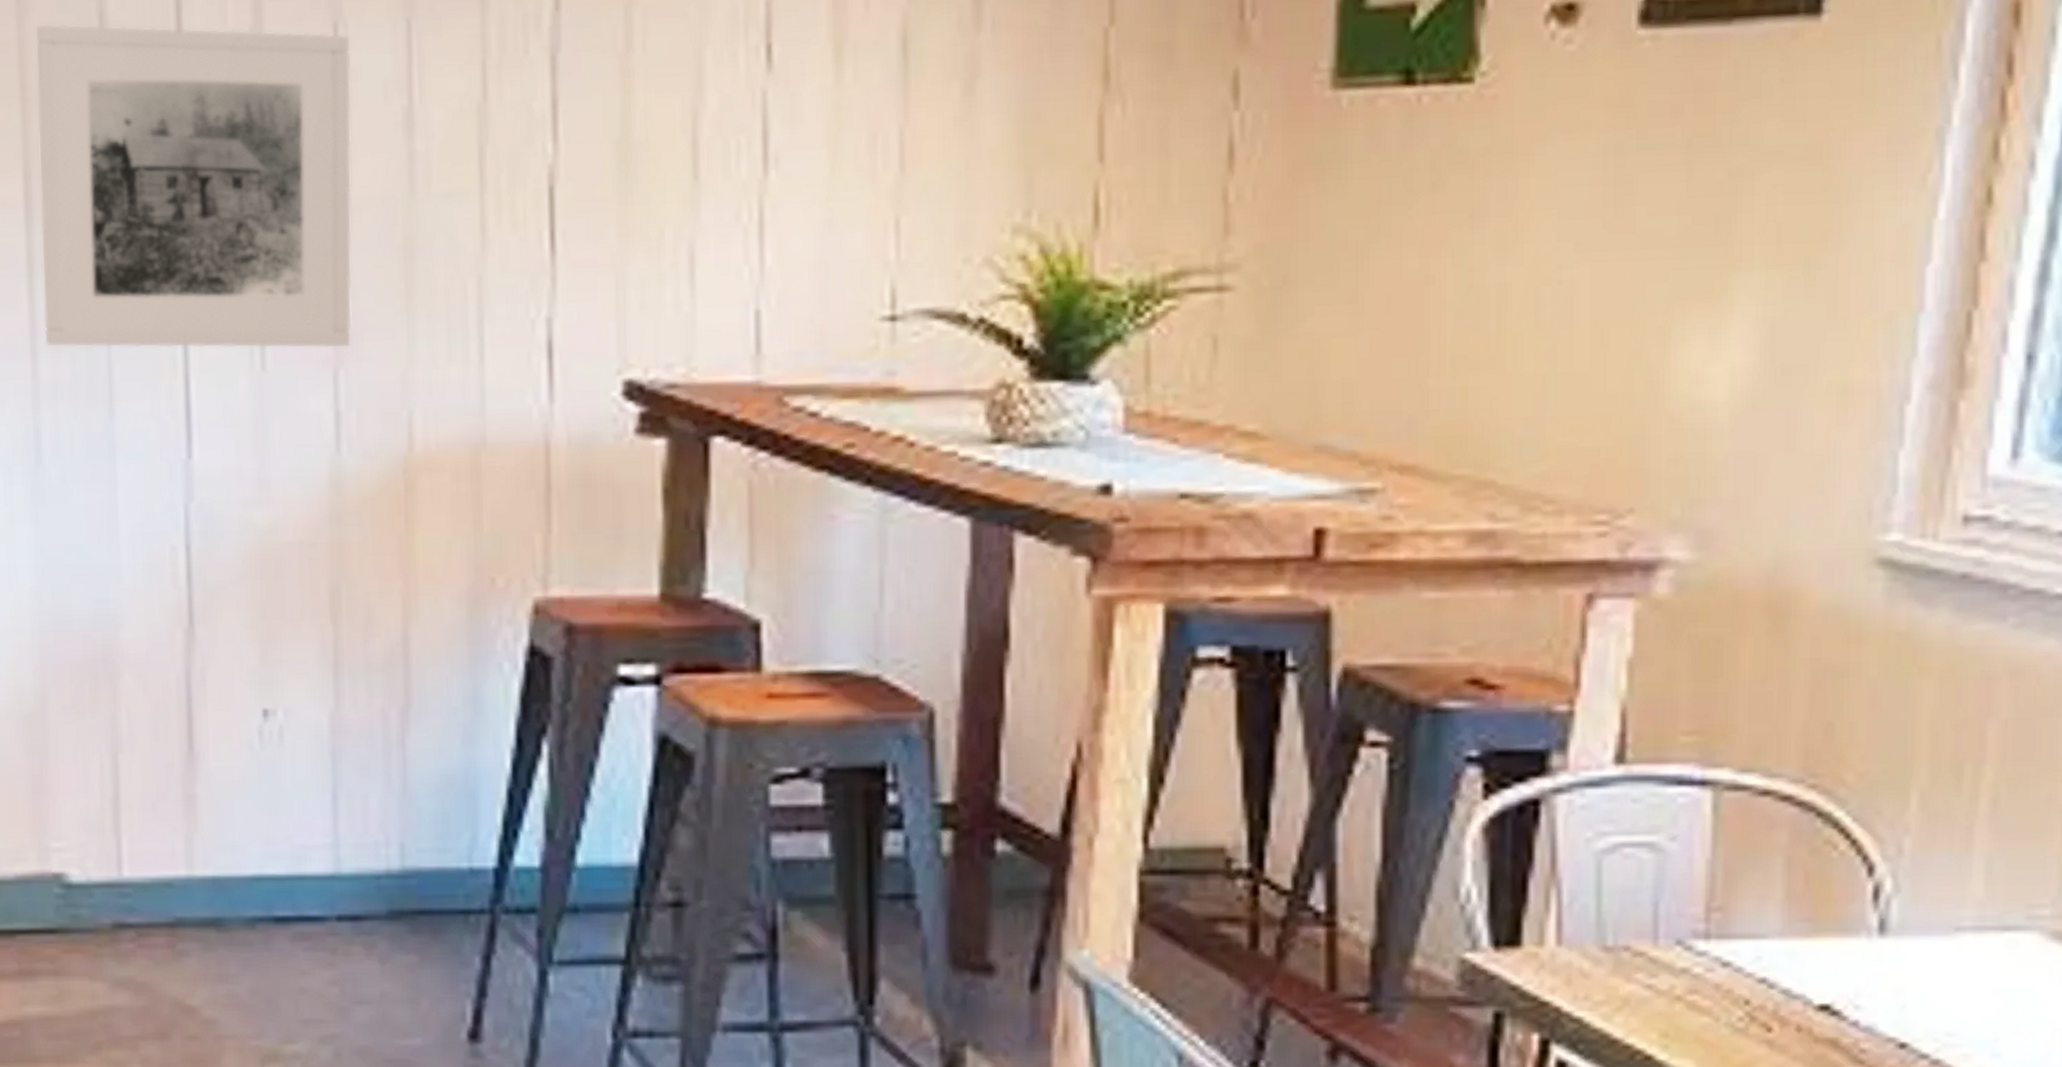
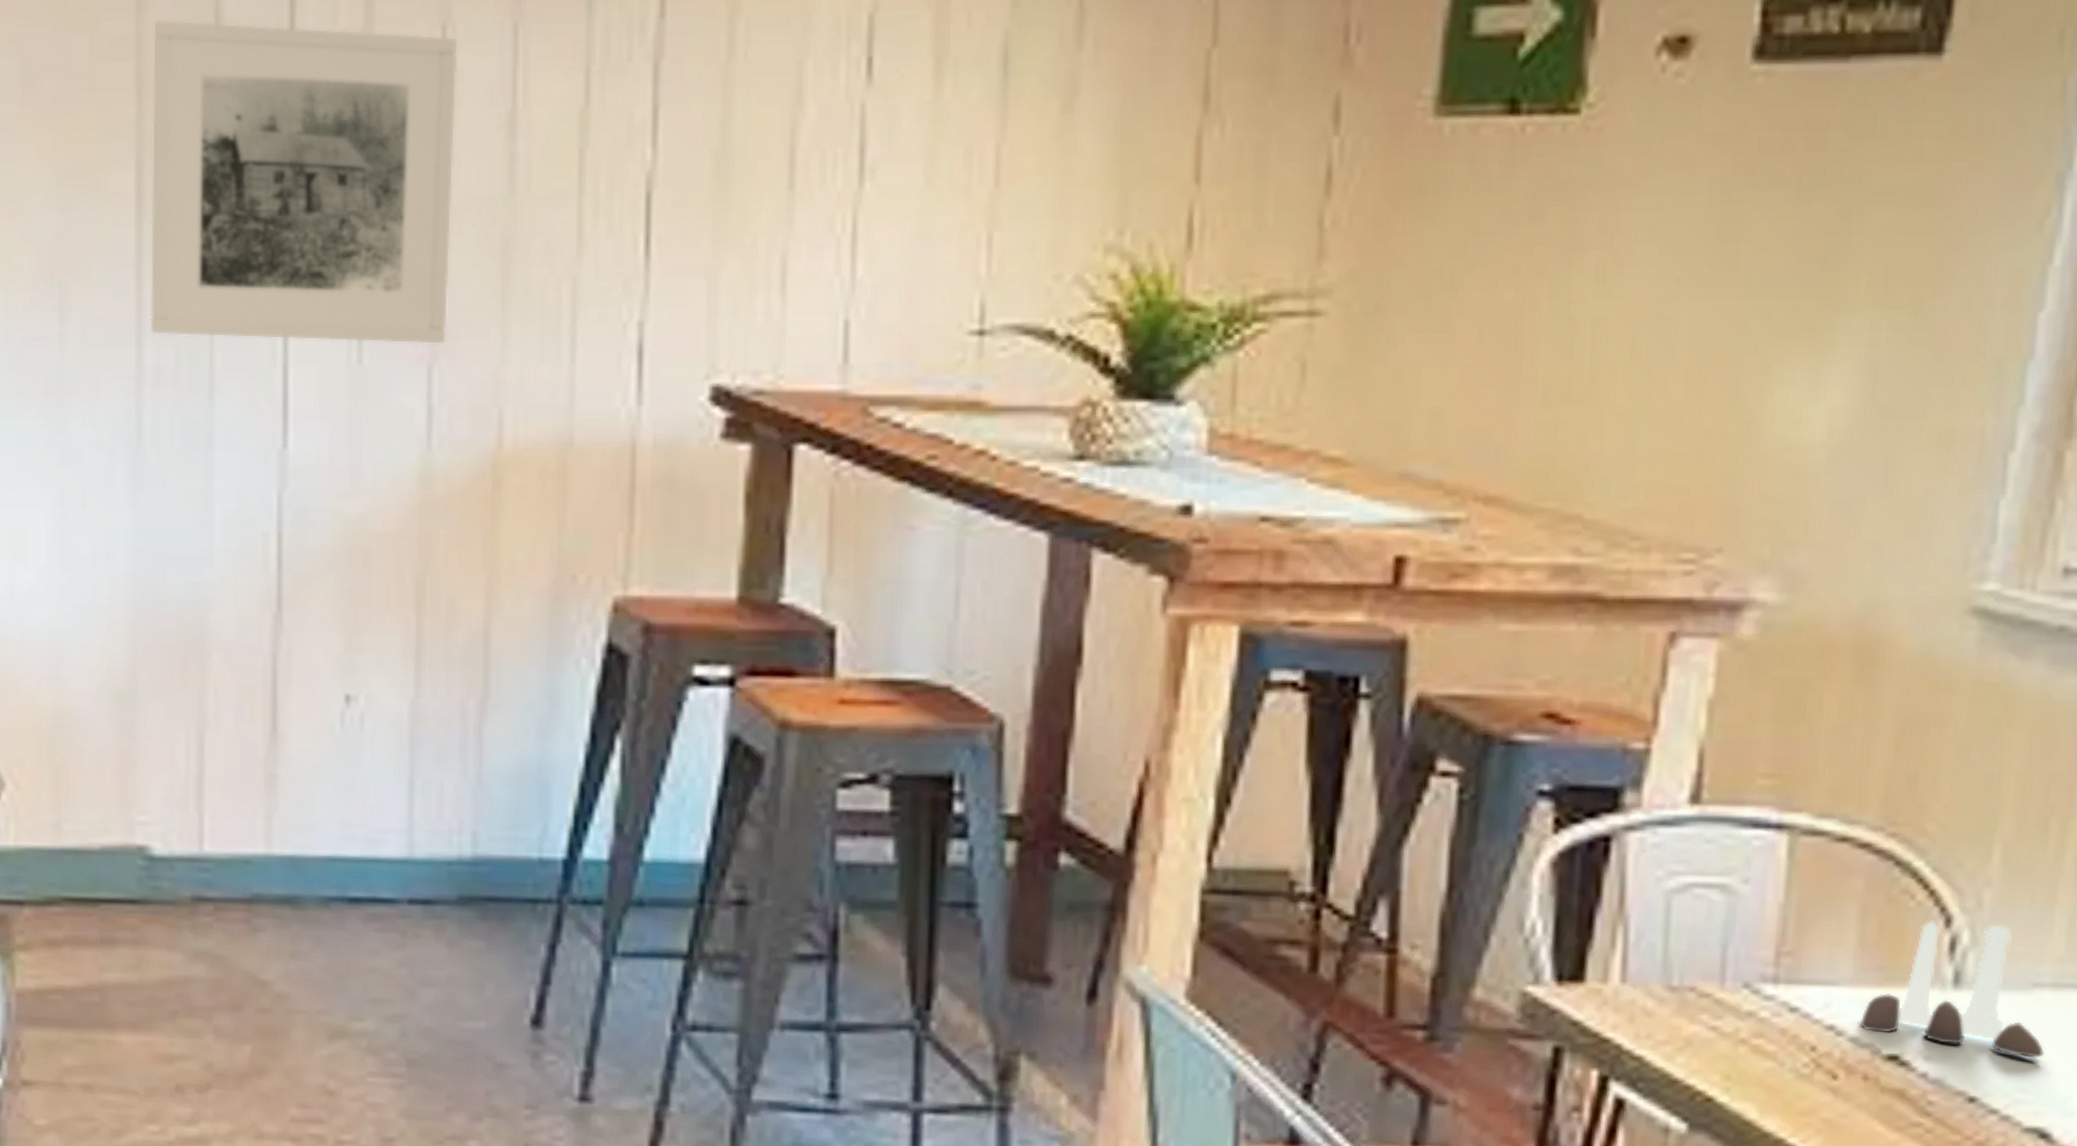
salt and pepper shaker set: none [1790,870,1970,1001] -> present [1859,920,2045,1058]

